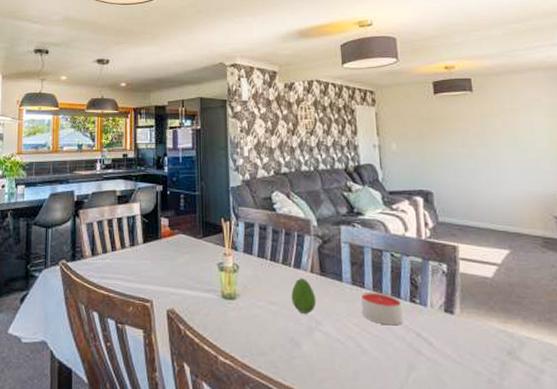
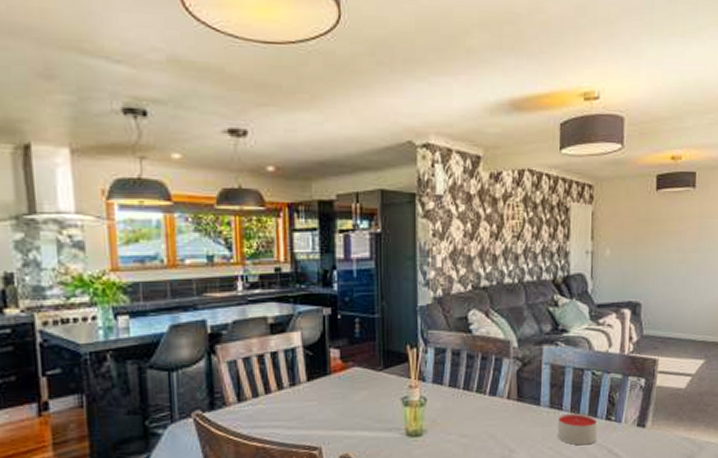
fruit: present [291,278,317,314] -> none [485,406,511,443]

